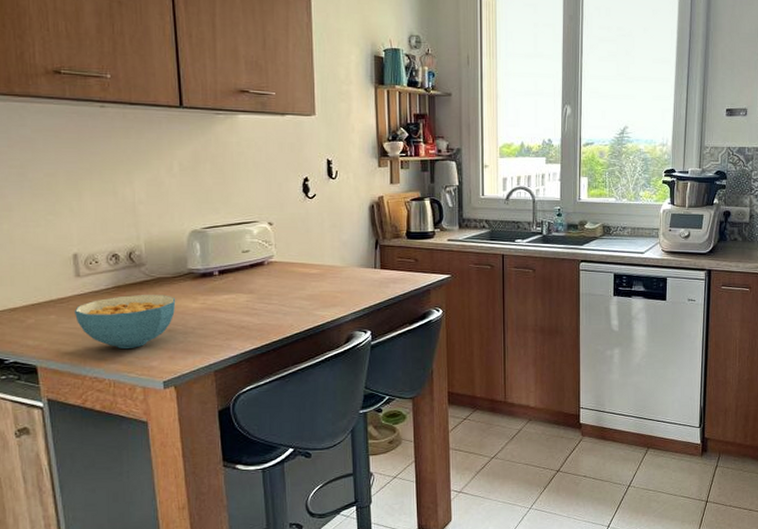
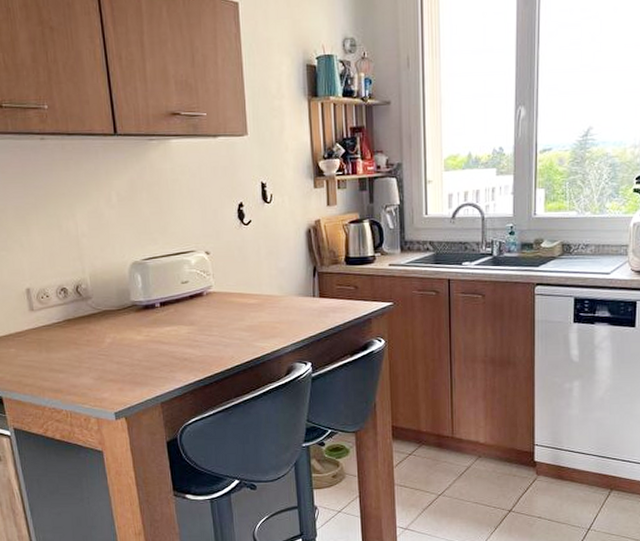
cereal bowl: present [74,295,176,349] -> none [30,327,122,381]

